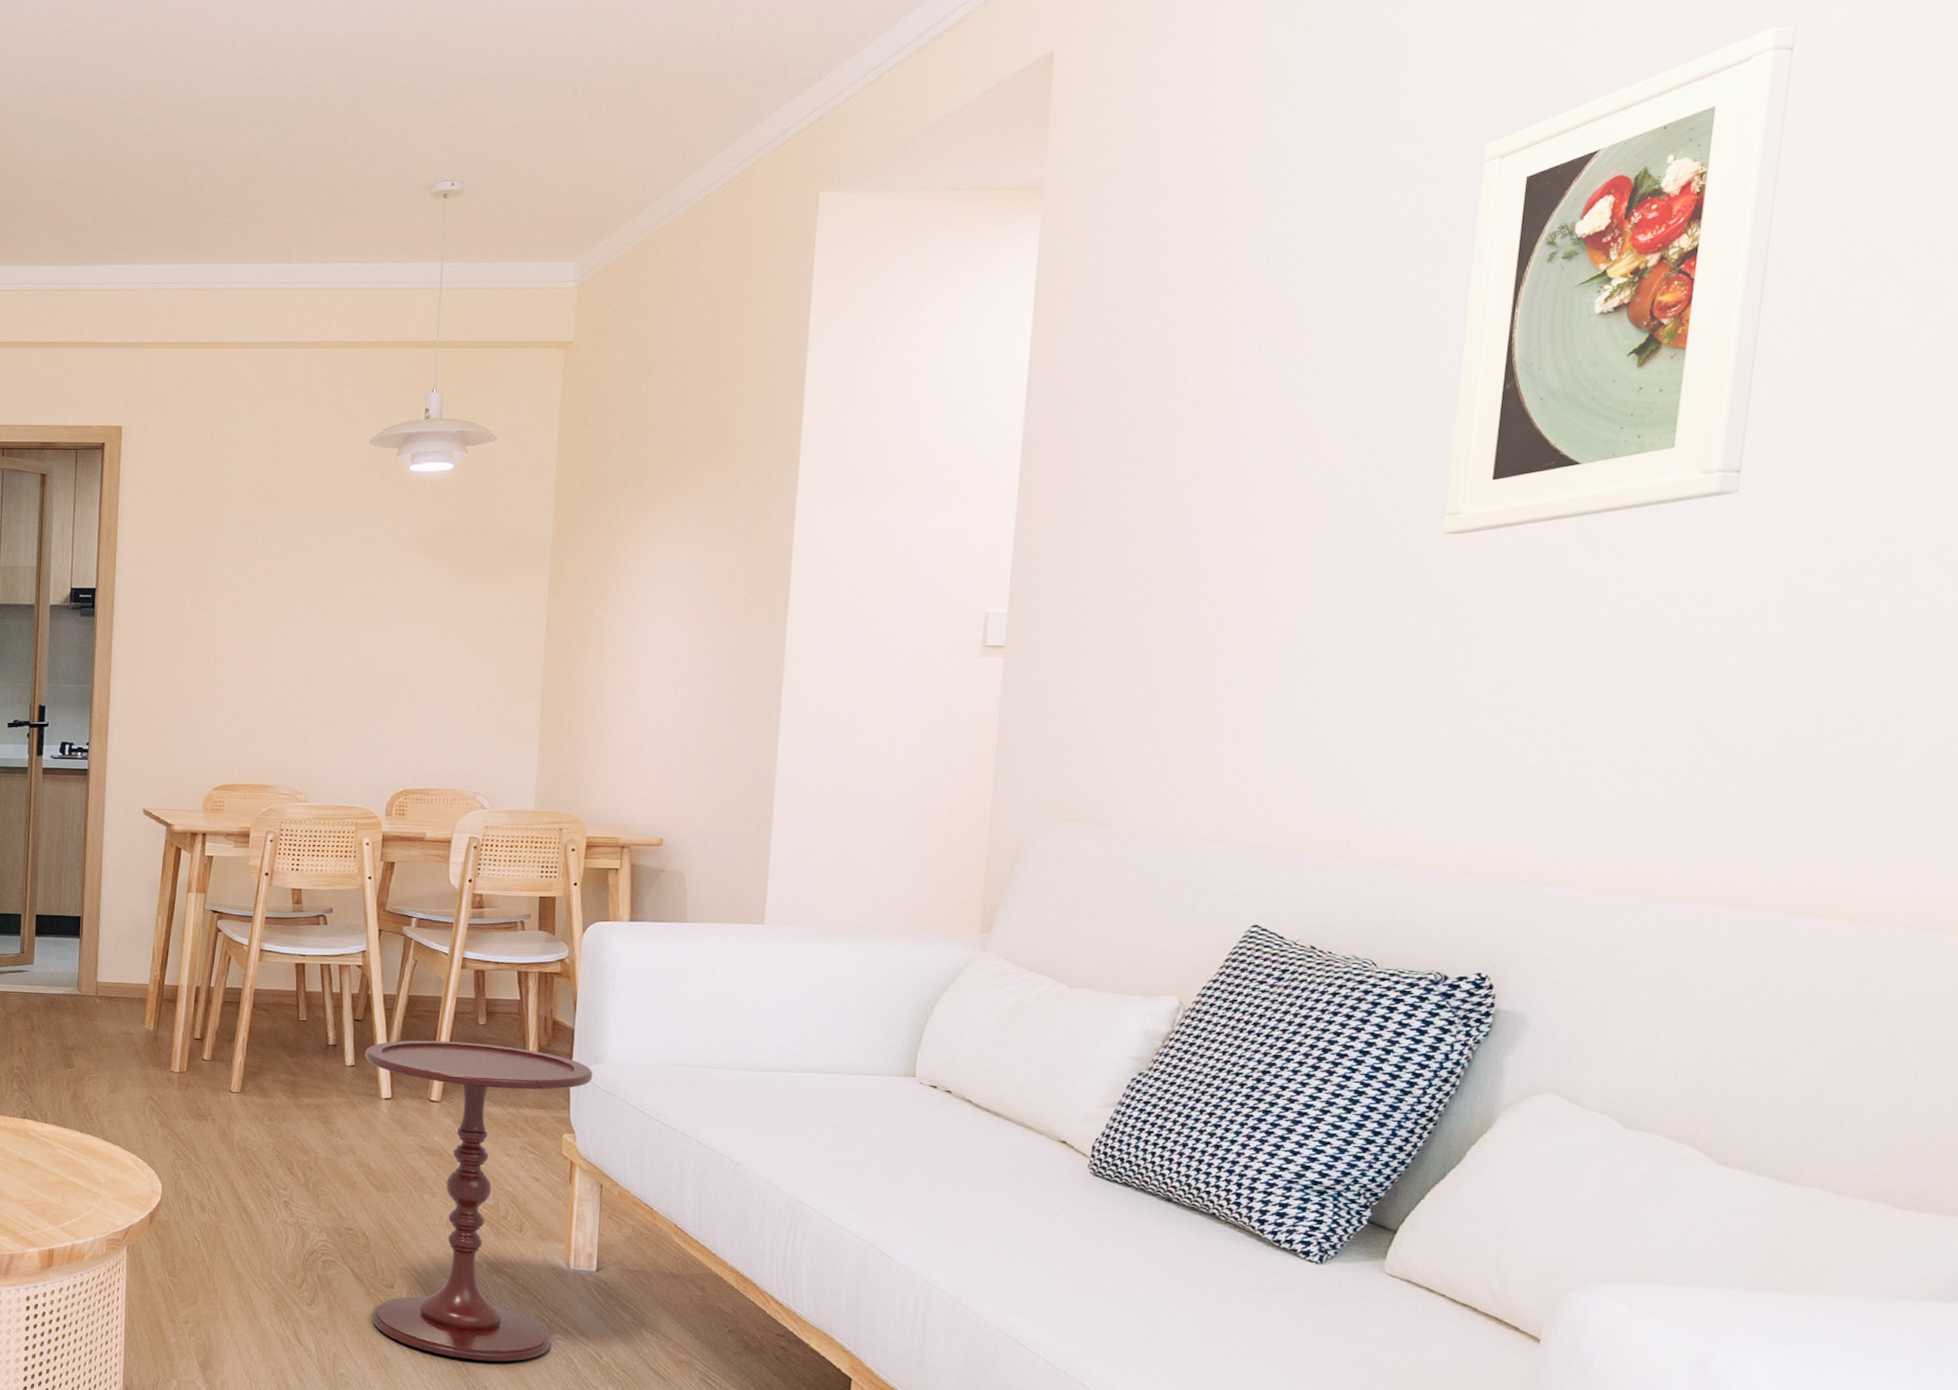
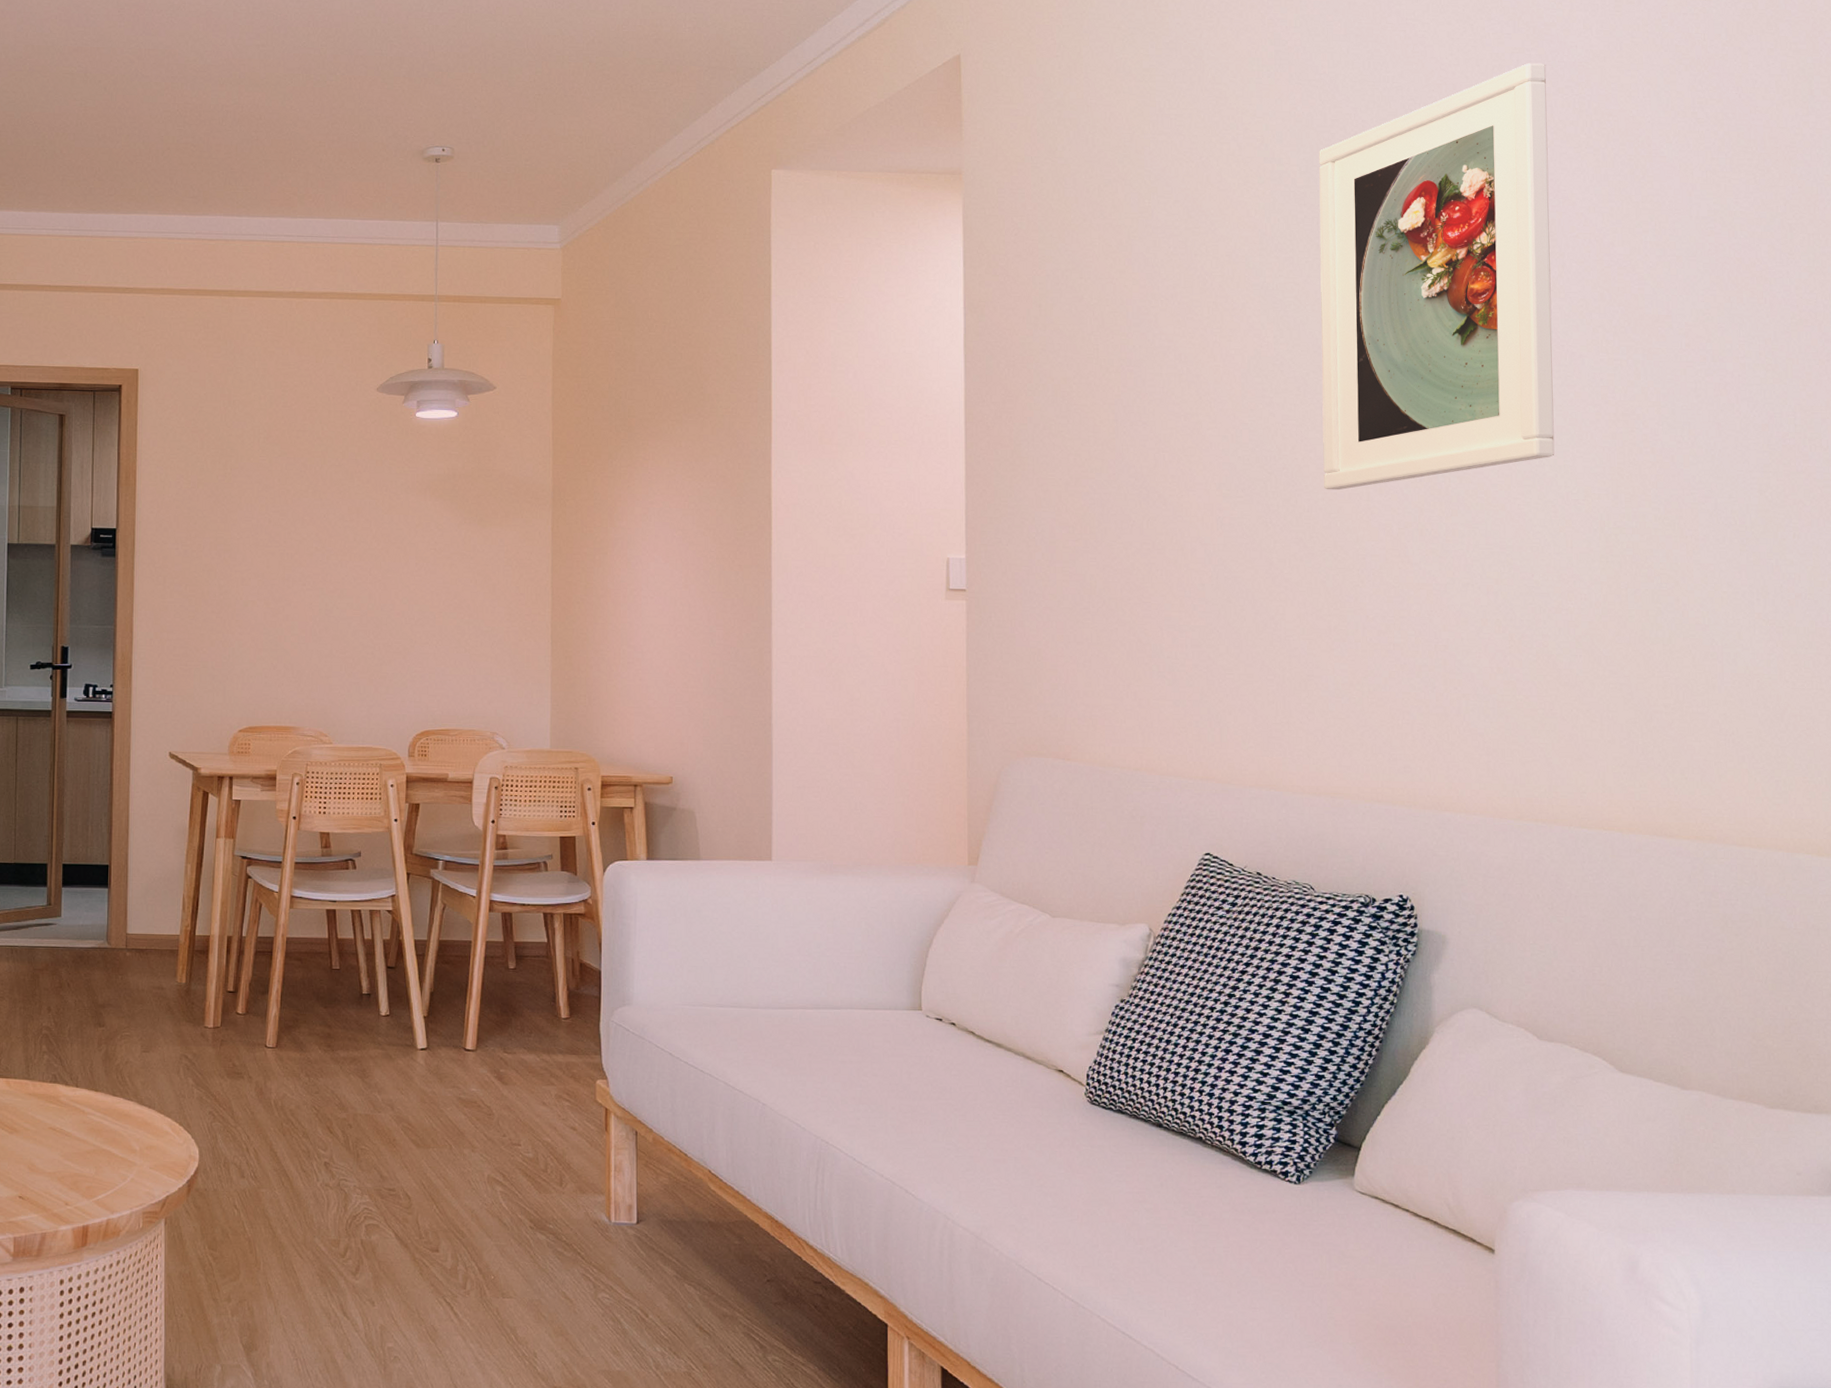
side table: present [364,1040,593,1362] -> none [398,986,621,1326]

